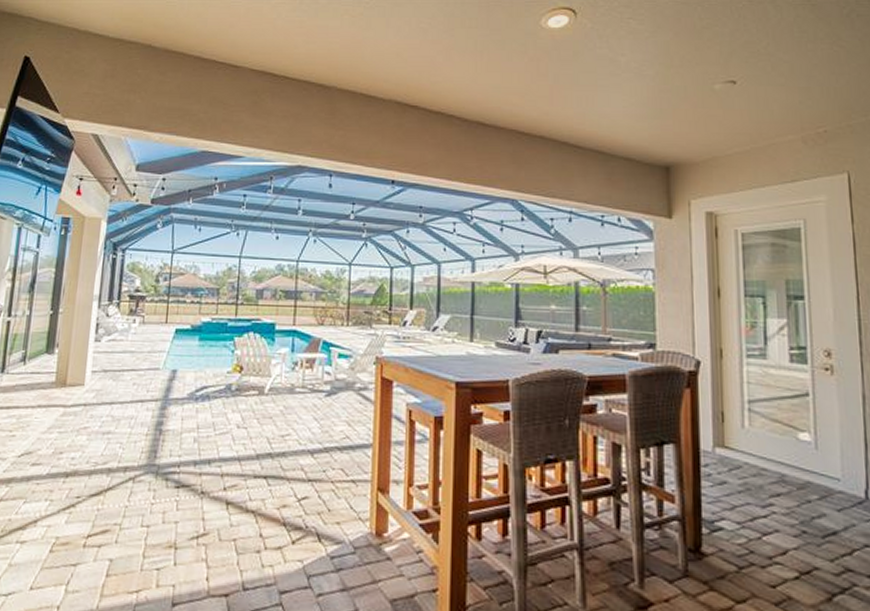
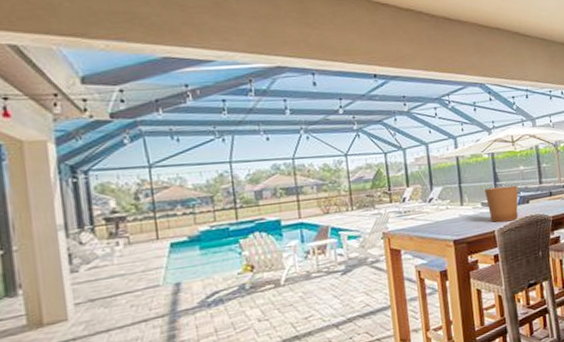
planter: none [501,326,545,372] -> present [484,185,519,223]

